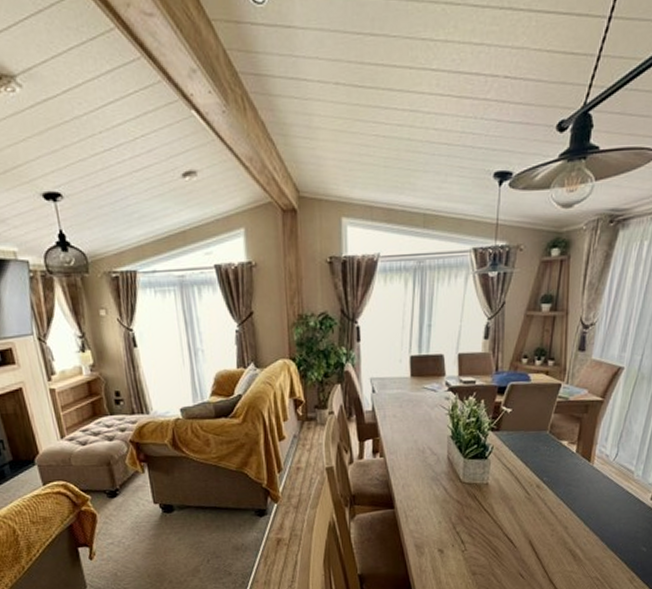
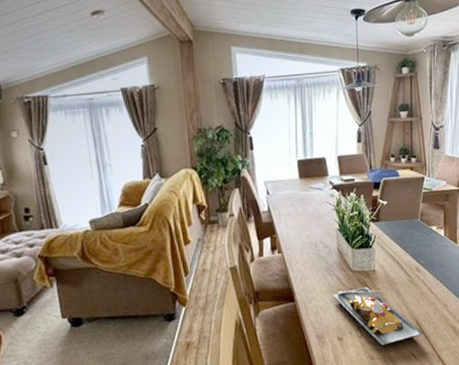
plate: none [436,500,537,562] -> present [332,286,424,346]

